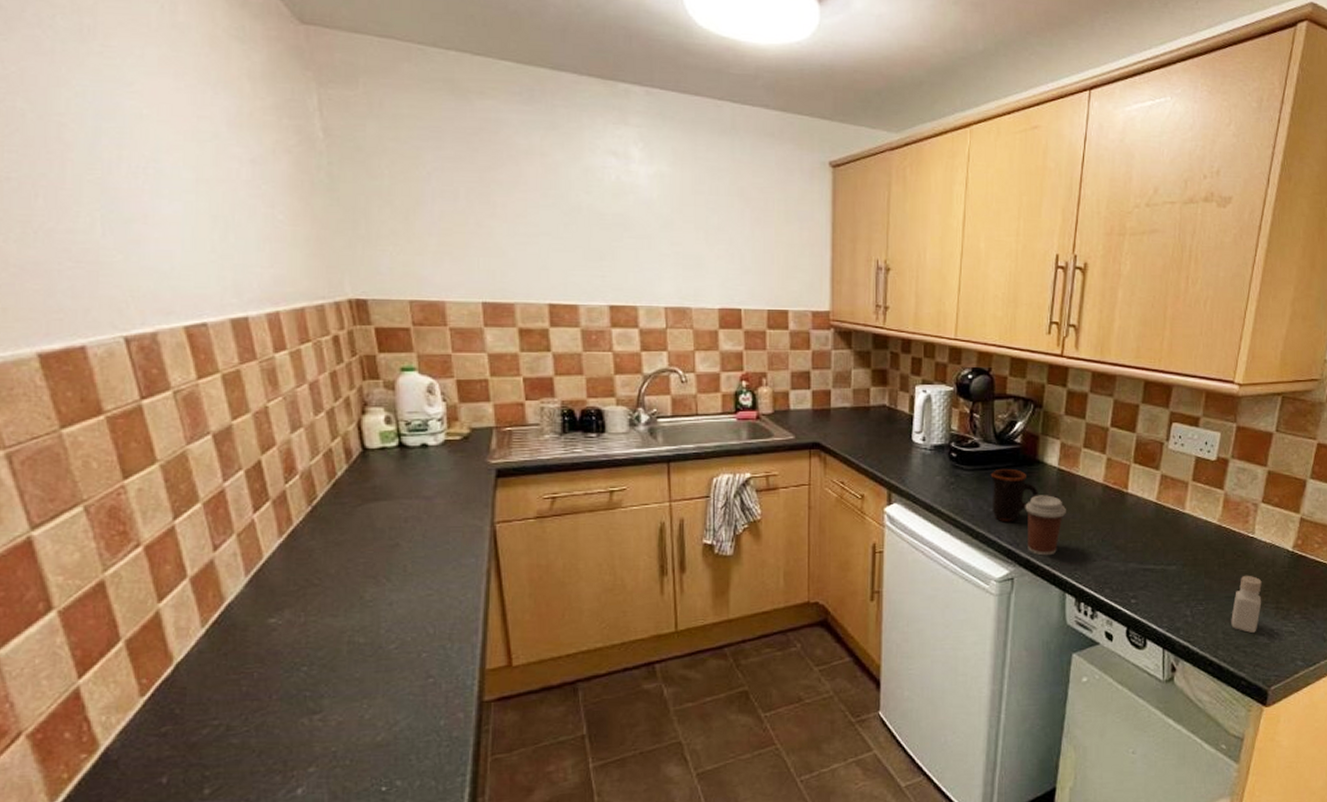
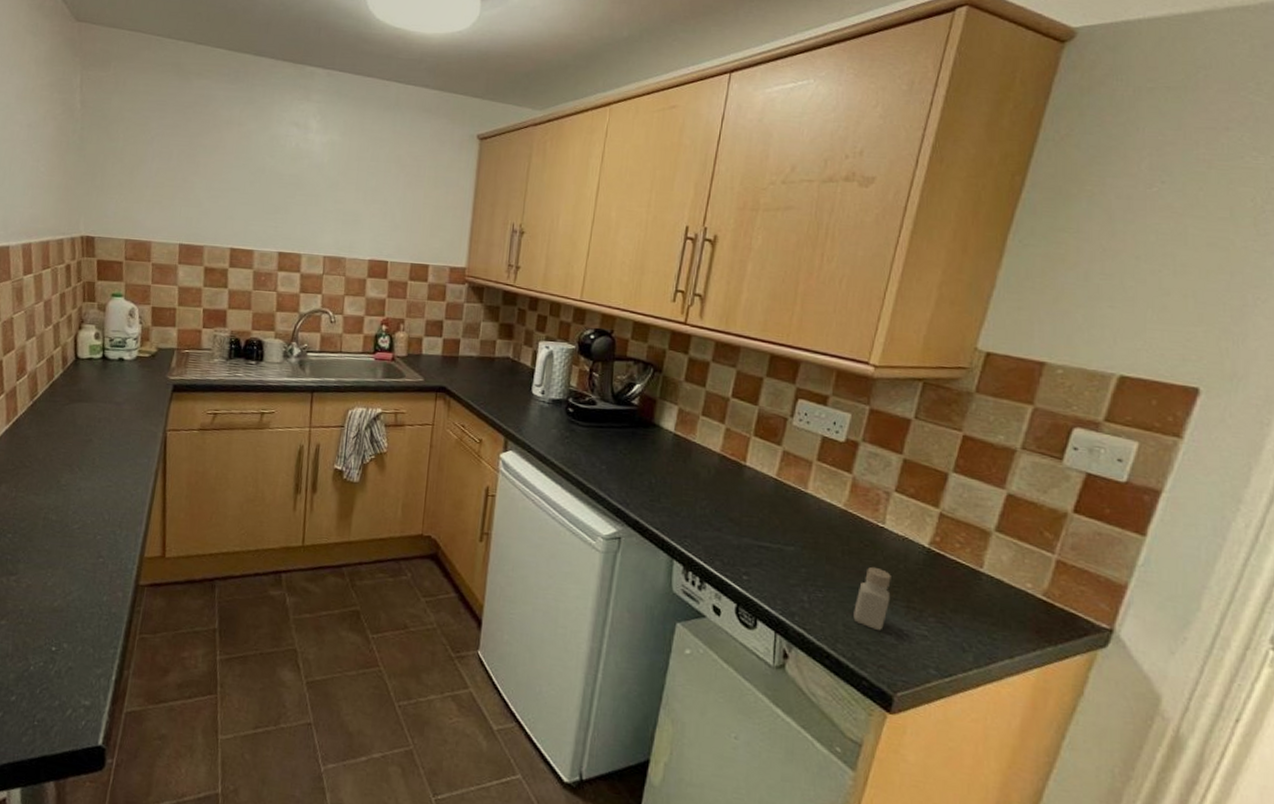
mug: present [990,468,1038,522] -> none [604,428,652,482]
coffee cup: present [1025,495,1066,556] -> none [637,457,680,520]

